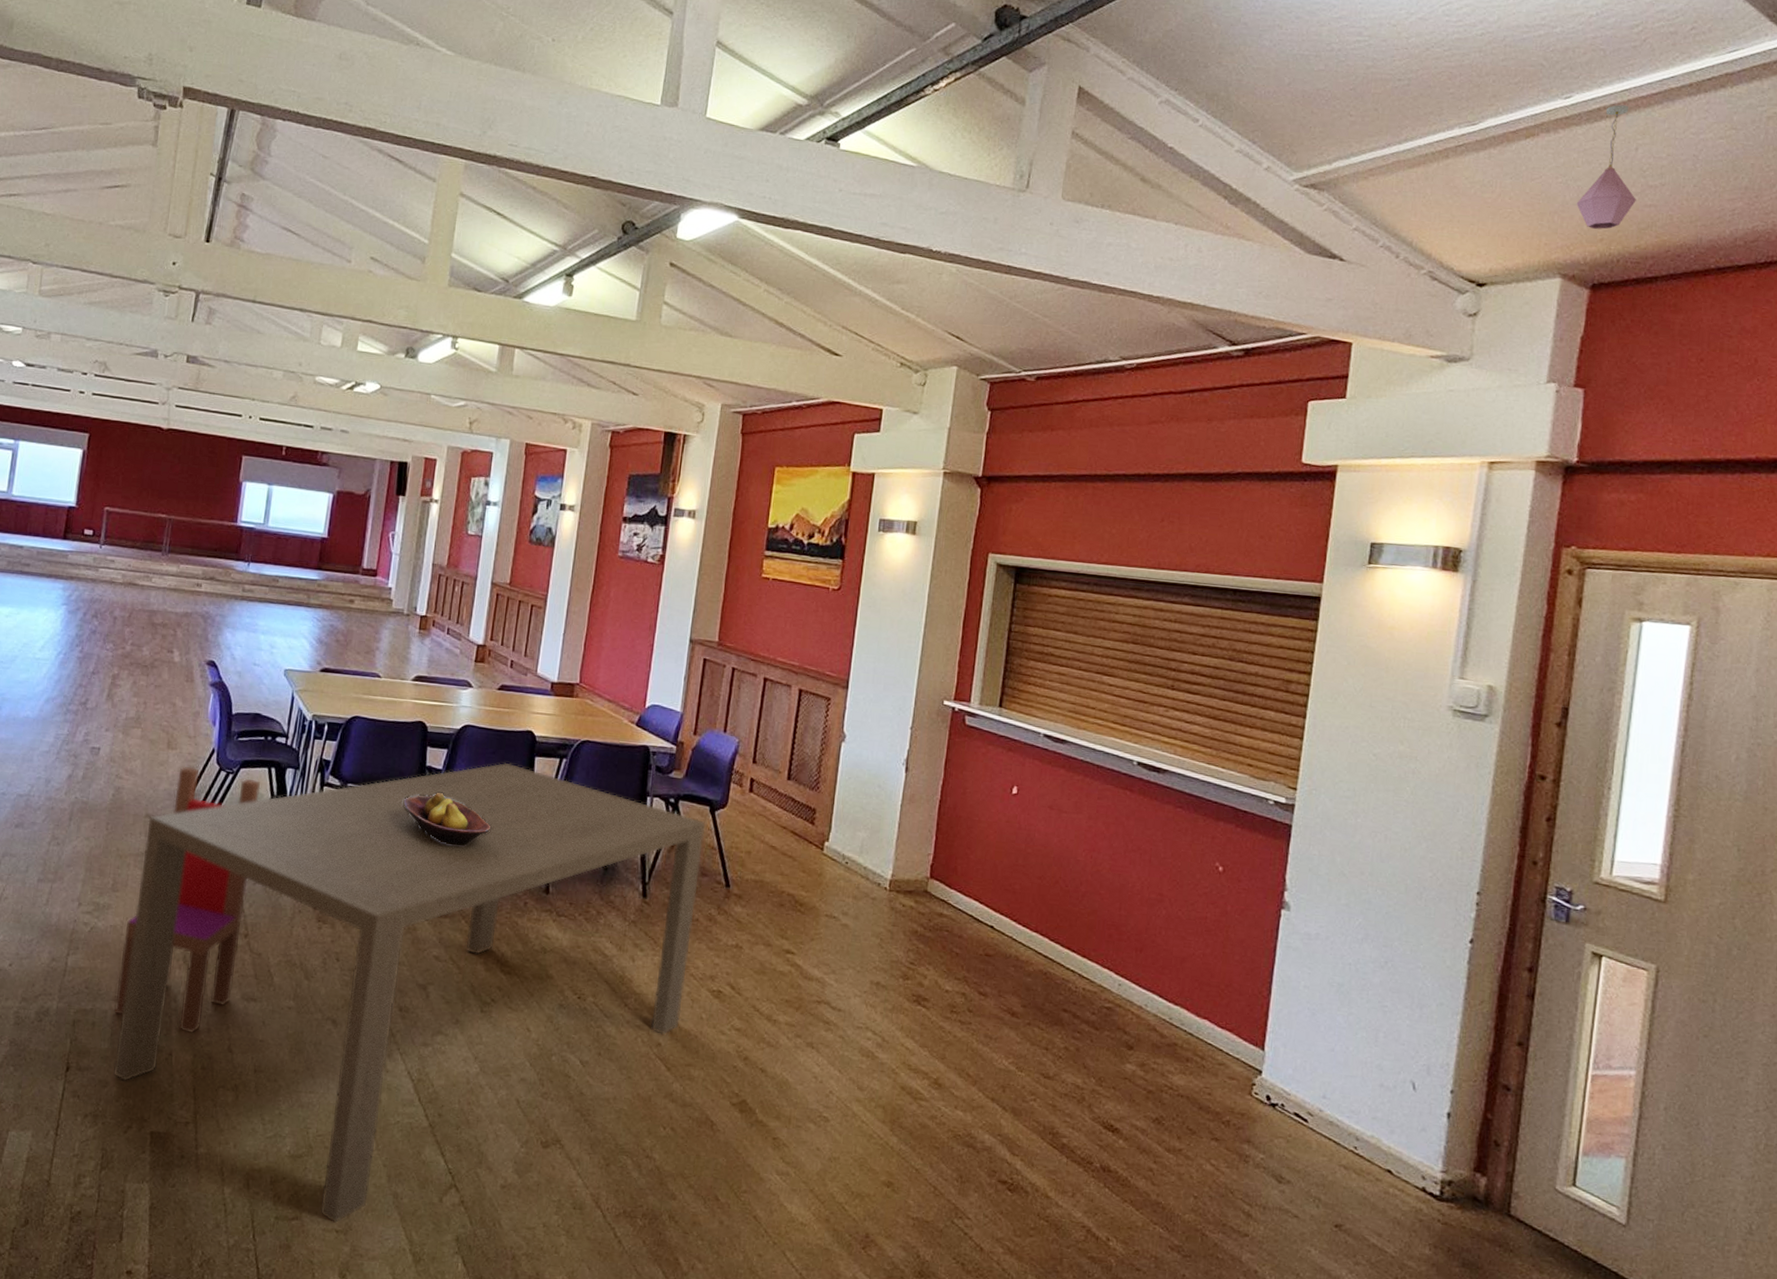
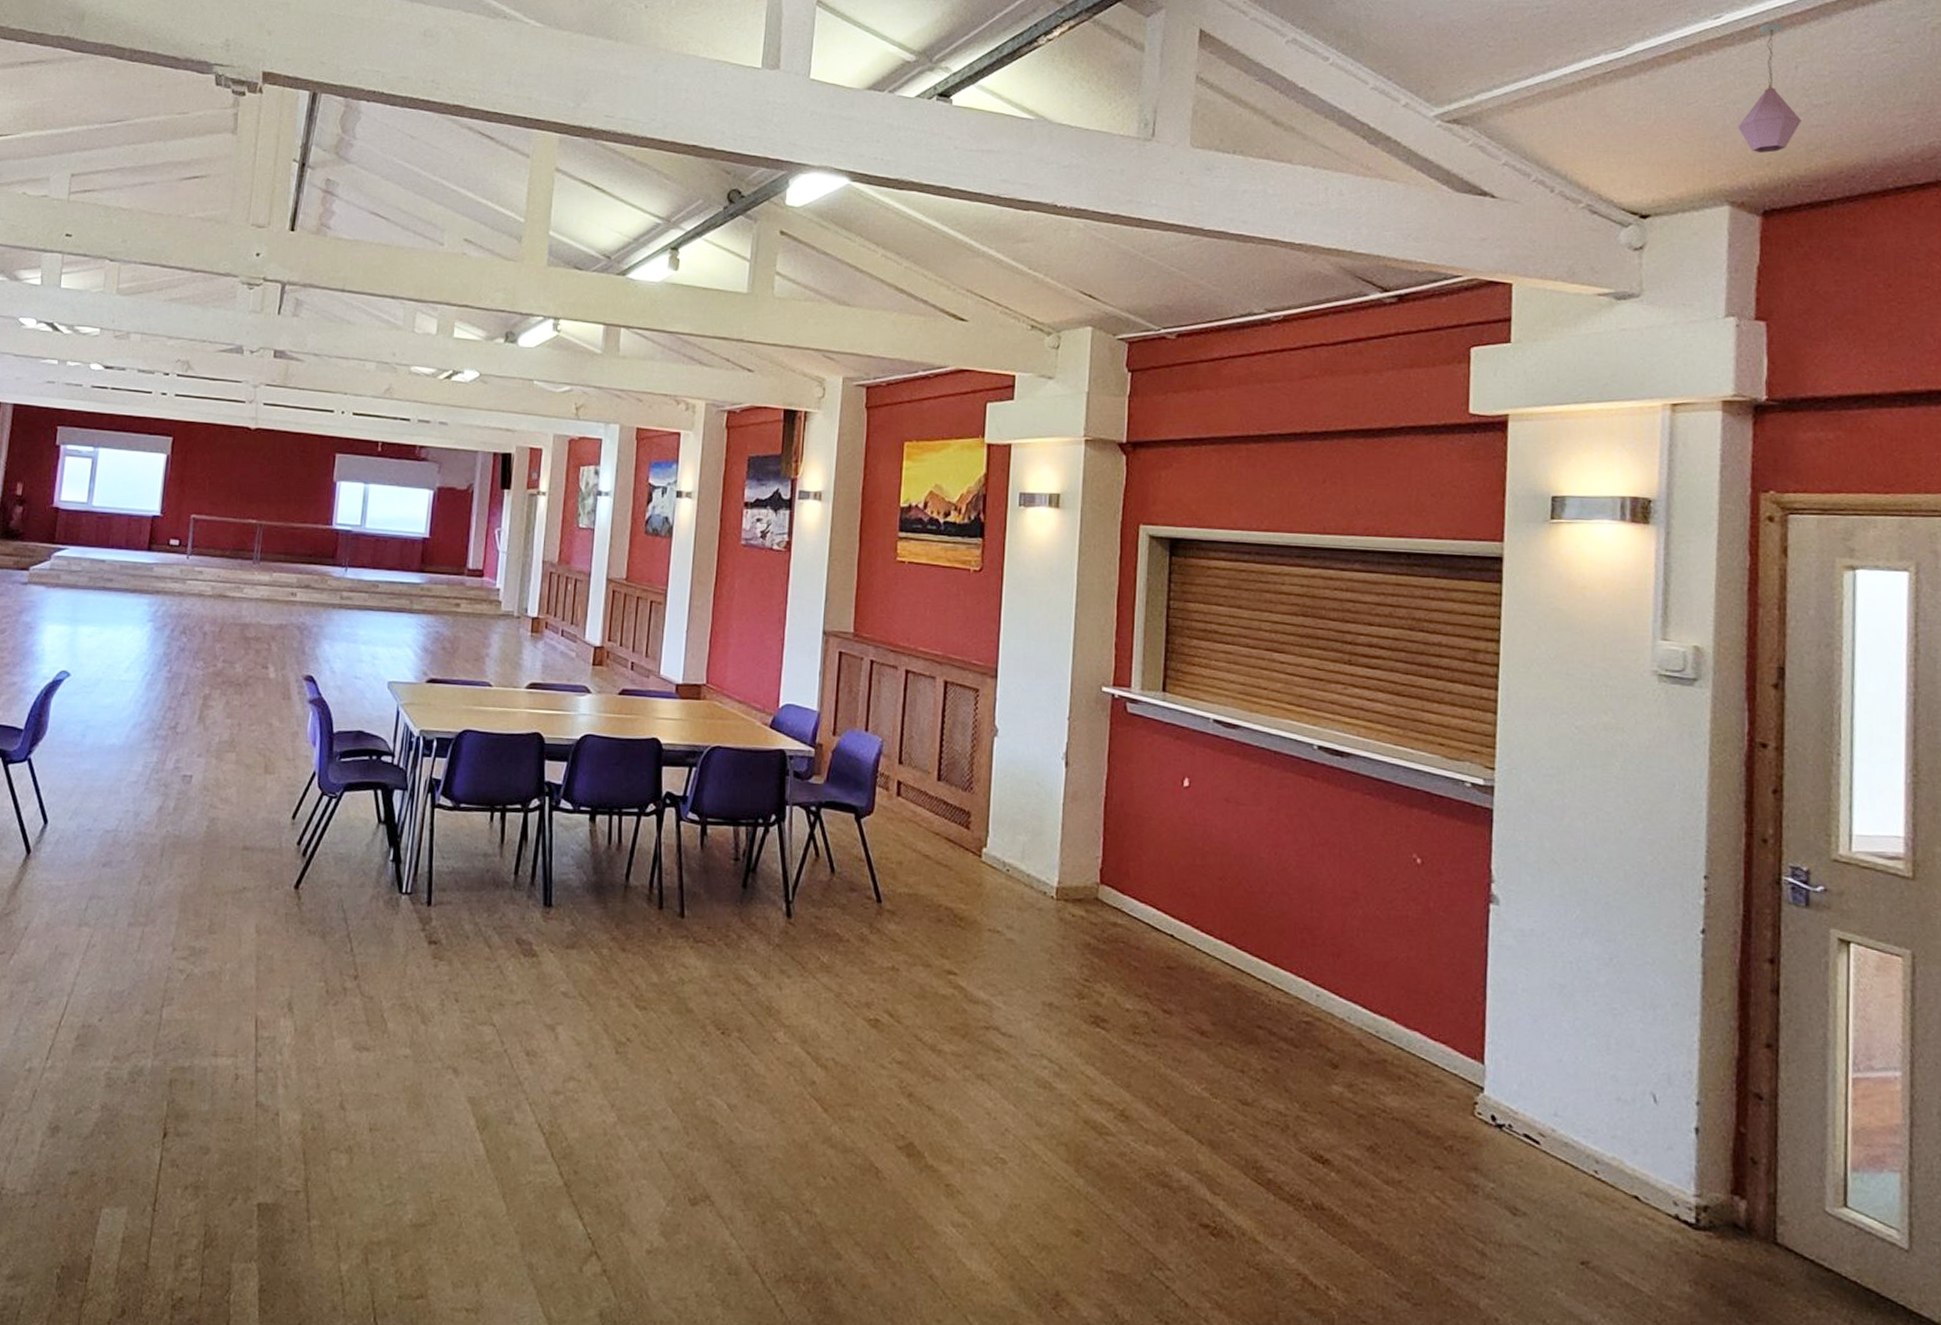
dining table: present [114,762,705,1224] -> none [215,774,851,1302]
chair: present [114,766,261,1034] -> none [214,792,367,1090]
fruit bowl: present [403,792,491,846] -> none [521,809,618,869]

